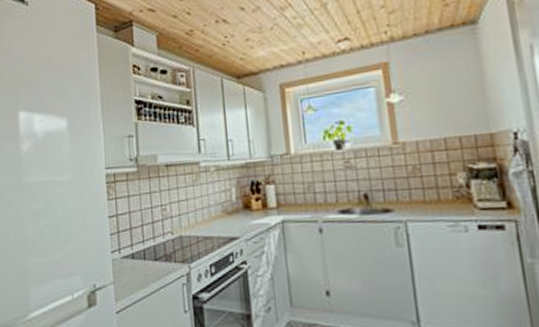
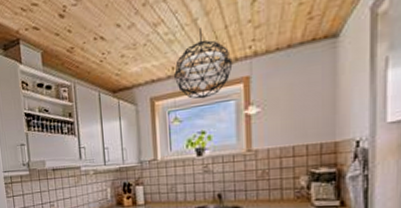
pendant light: none [305,12,369,86] -> present [174,28,233,99]

